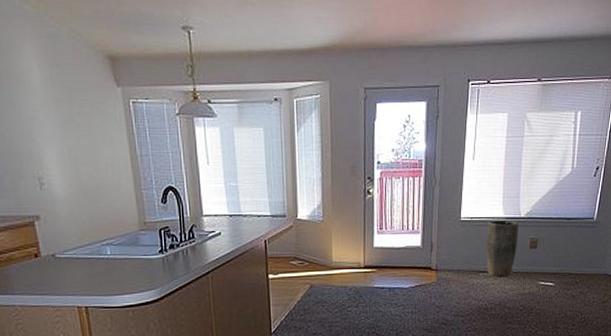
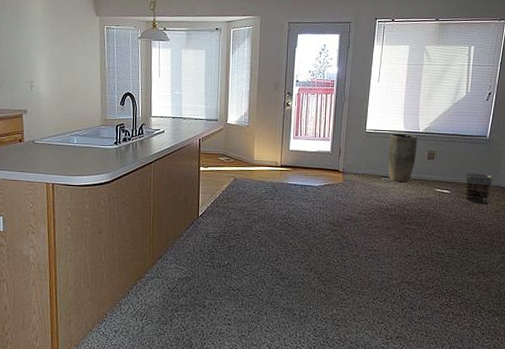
waste bin: none [569,261,601,295] -> present [464,173,494,204]

